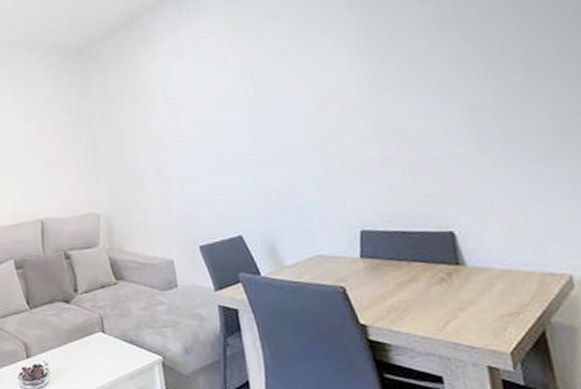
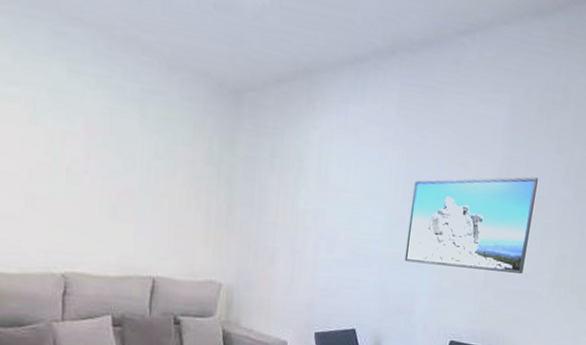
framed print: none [262,33,429,155] -> present [404,177,538,274]

